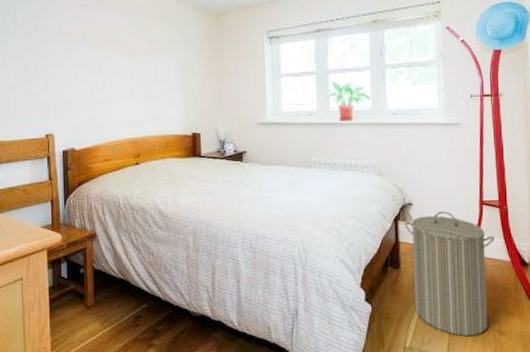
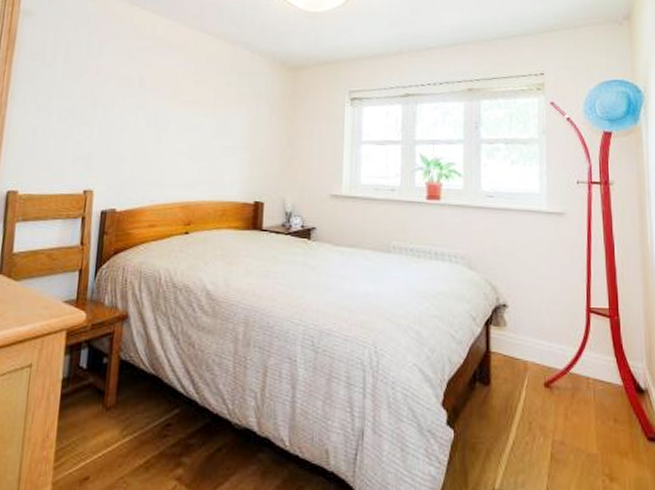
laundry hamper: present [404,210,494,337] -> none [497,316,604,481]

